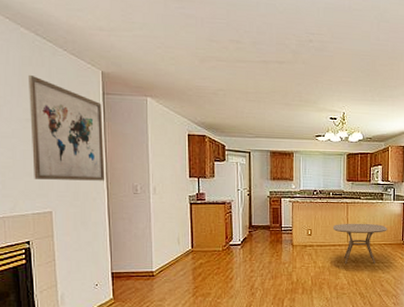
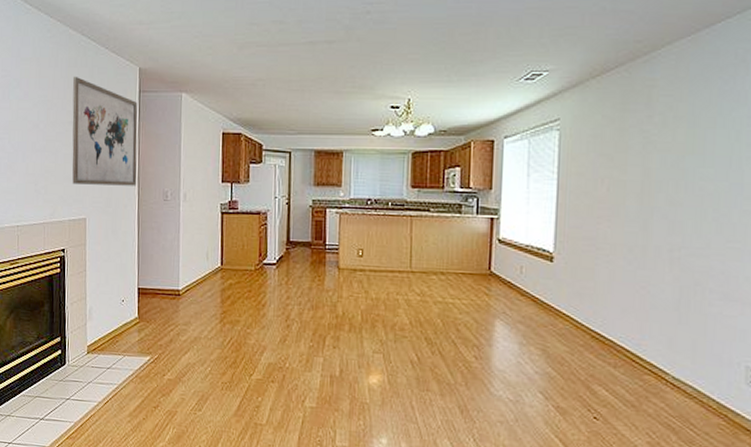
dining table: present [332,223,388,263] -> none [390,243,468,299]

